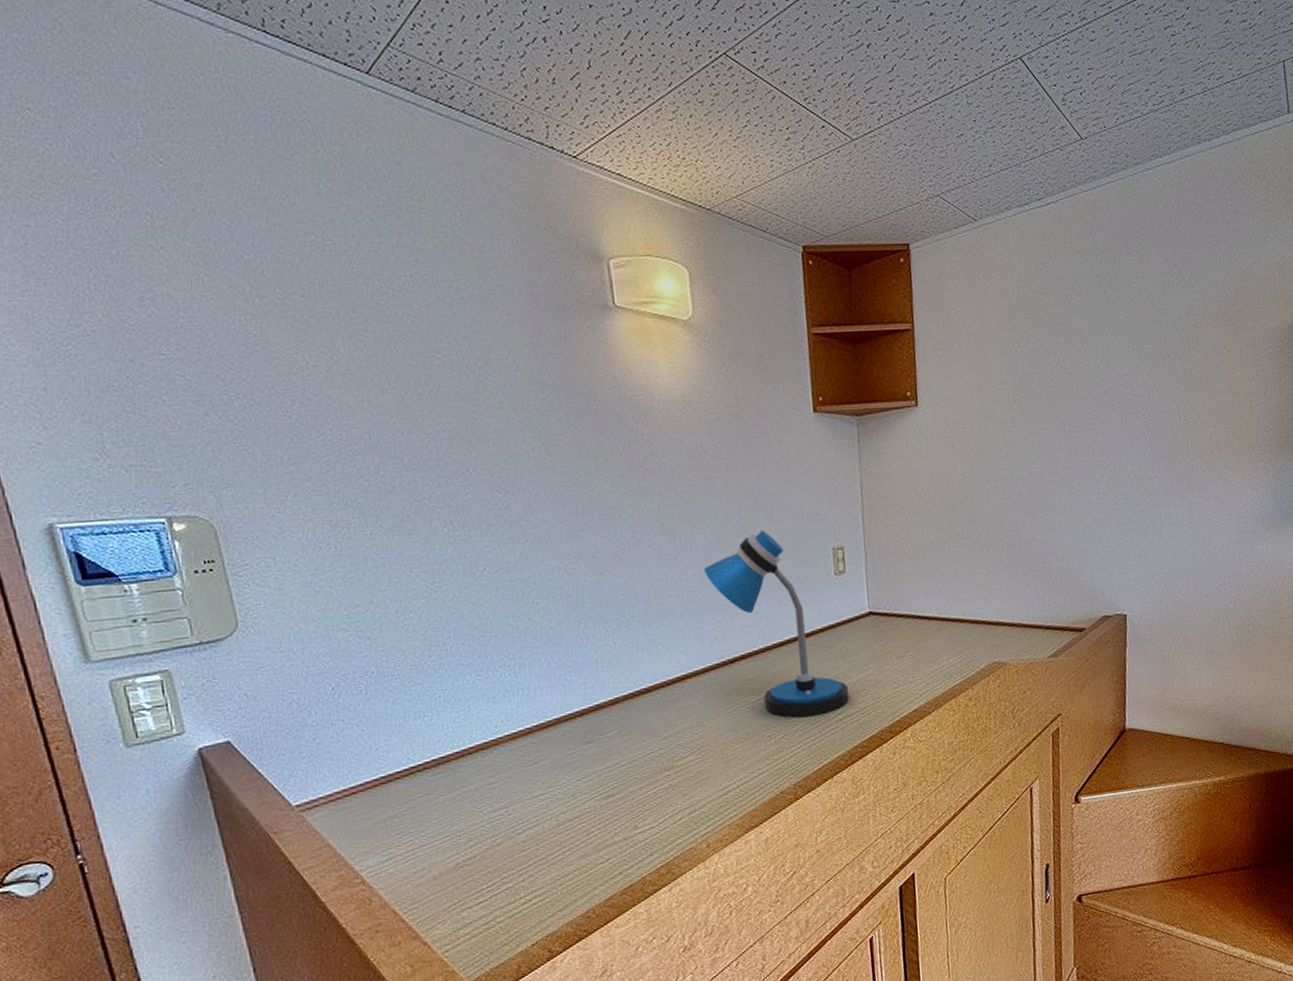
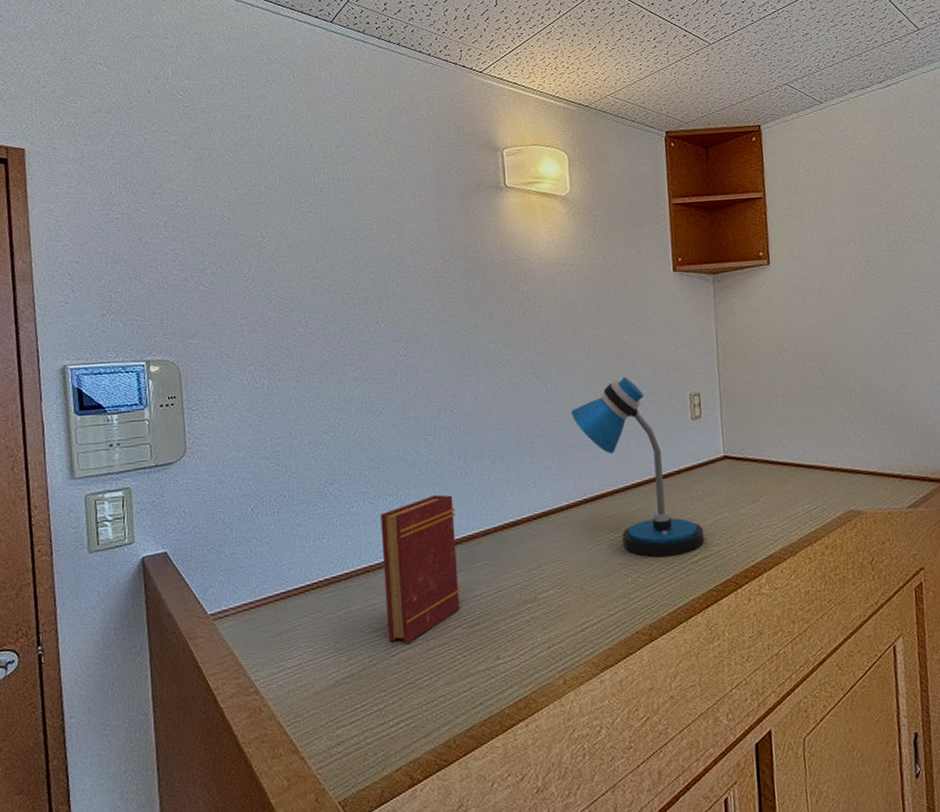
book: none [492,663,591,821] -> present [381,494,460,644]

